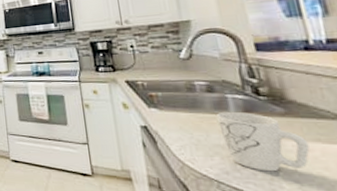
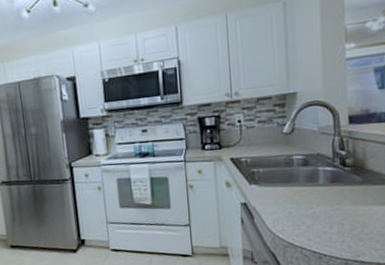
mug: present [217,111,310,172] -> none [308,183,375,235]

